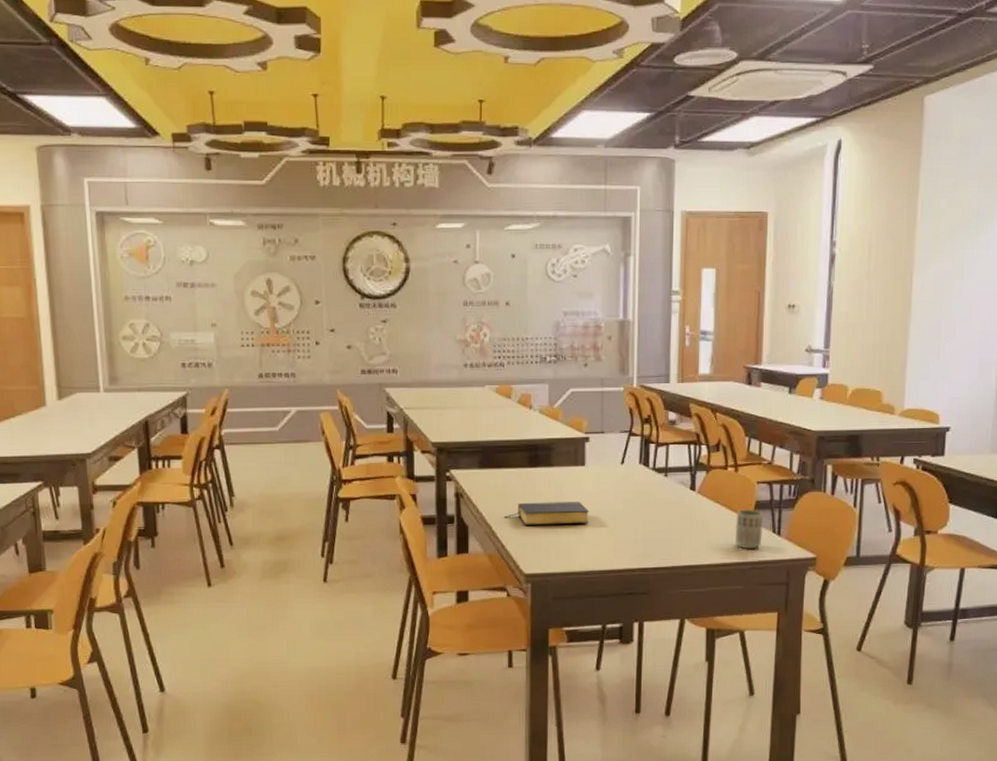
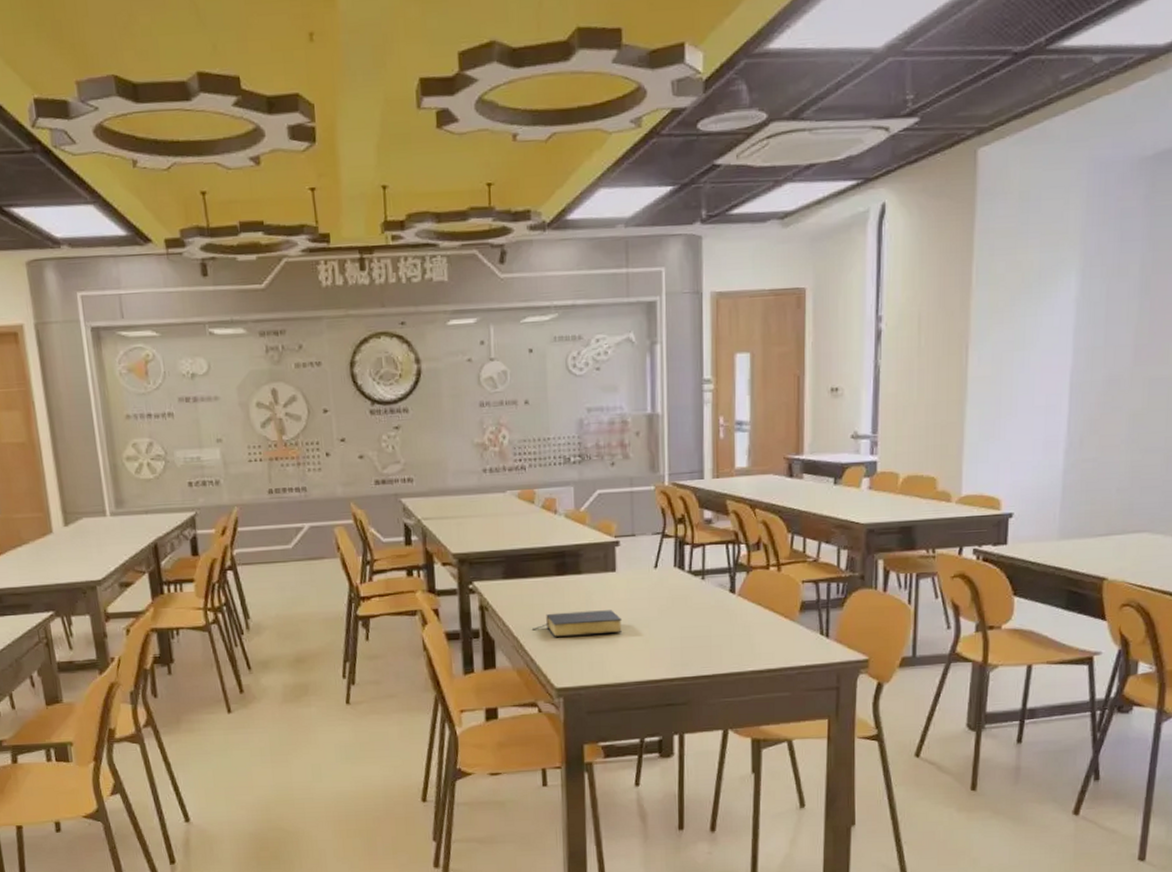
cup: present [735,509,763,549] -> none [779,610,809,653]

